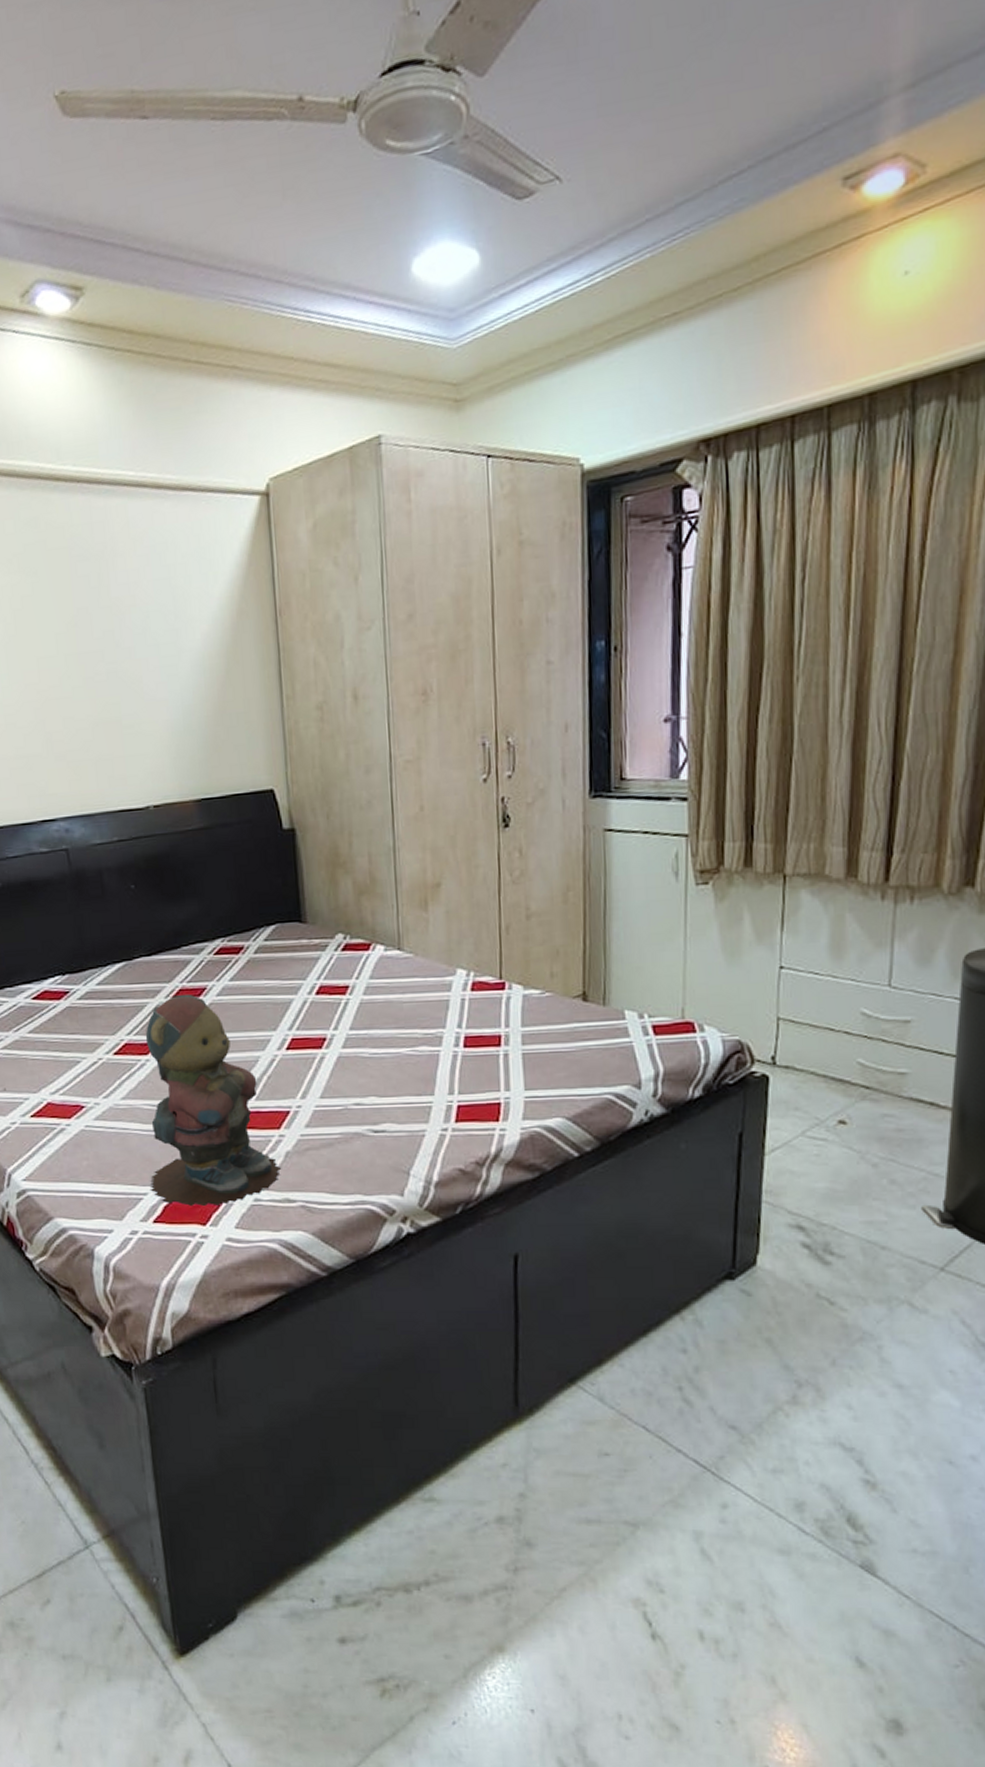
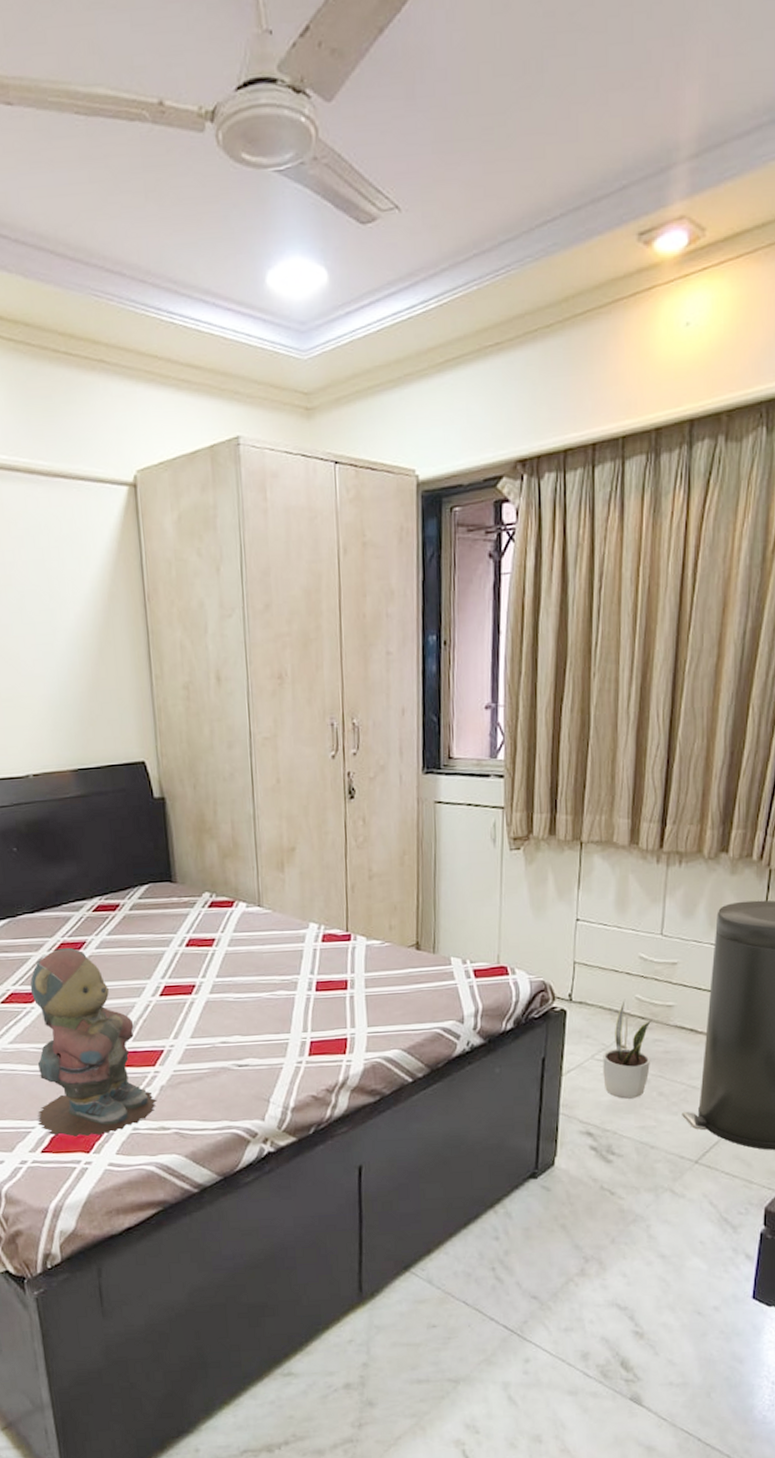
potted plant: none [816,1063,880,1186] -> present [603,999,652,1099]

